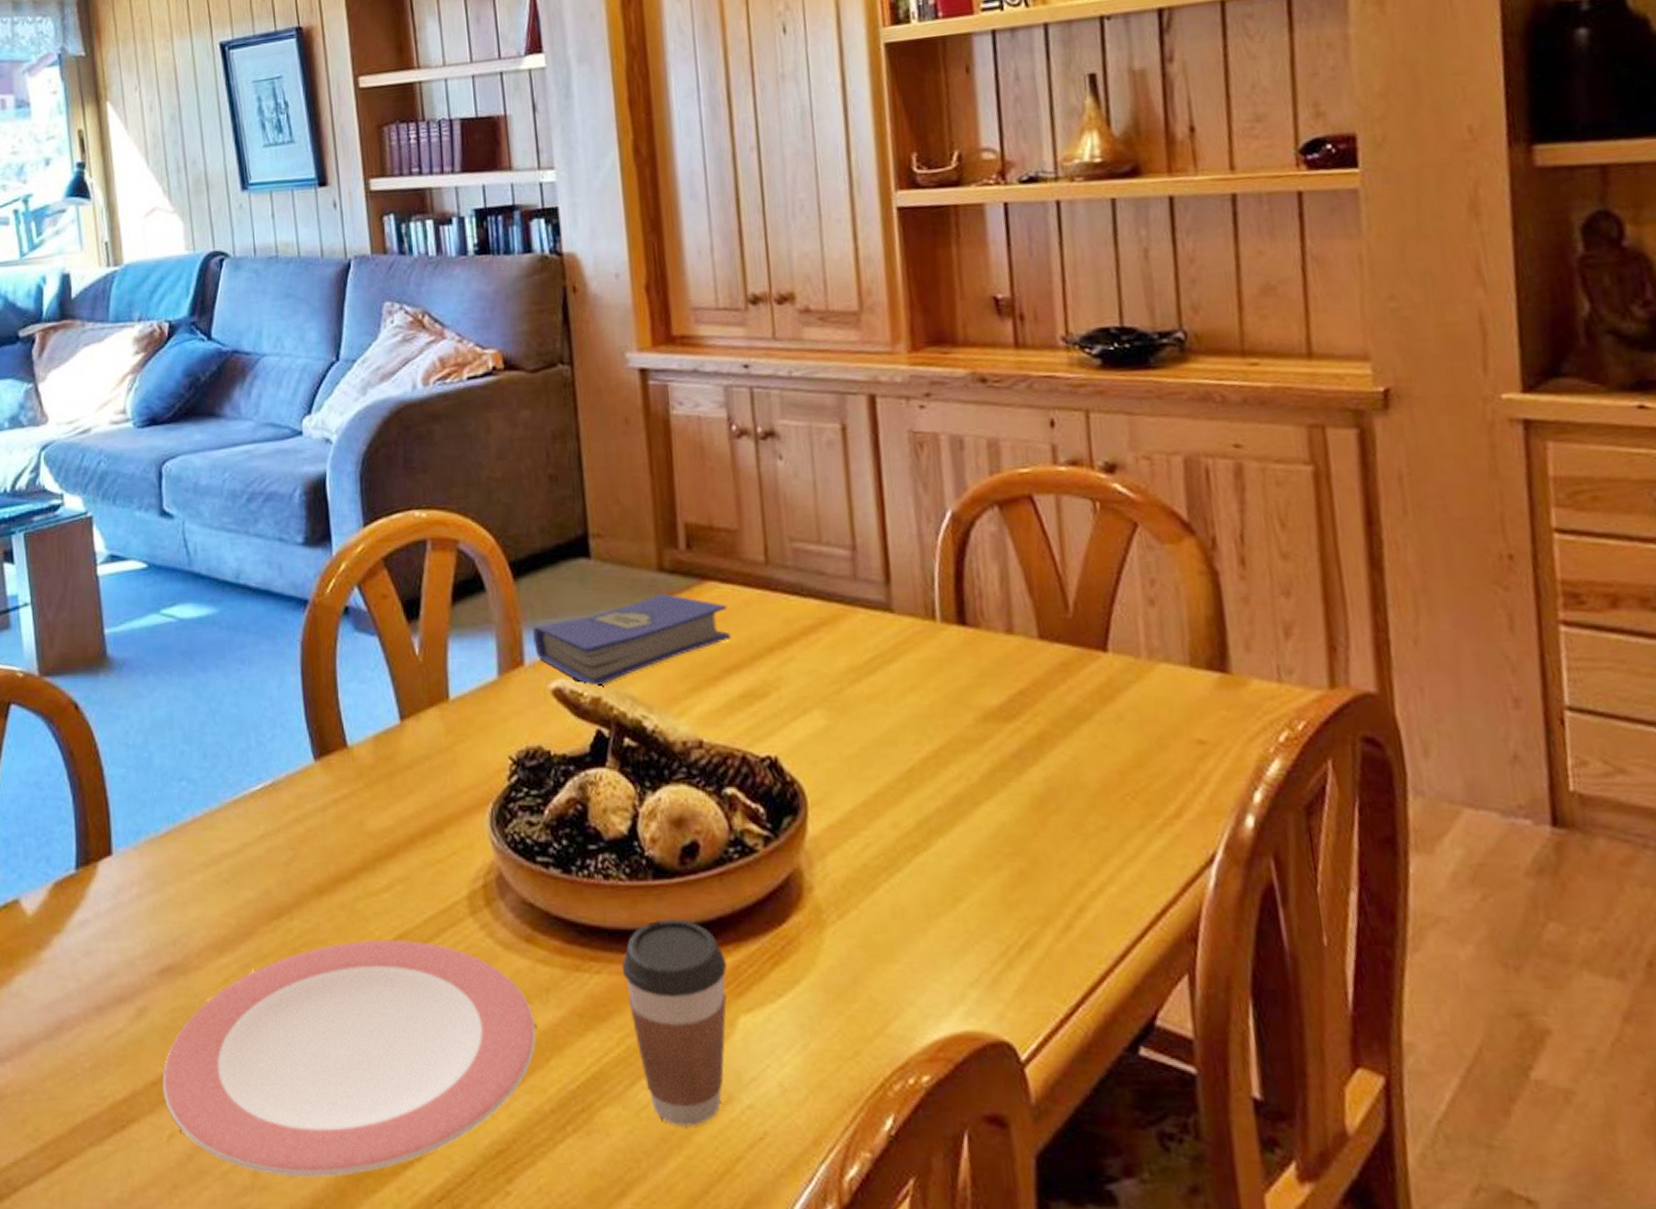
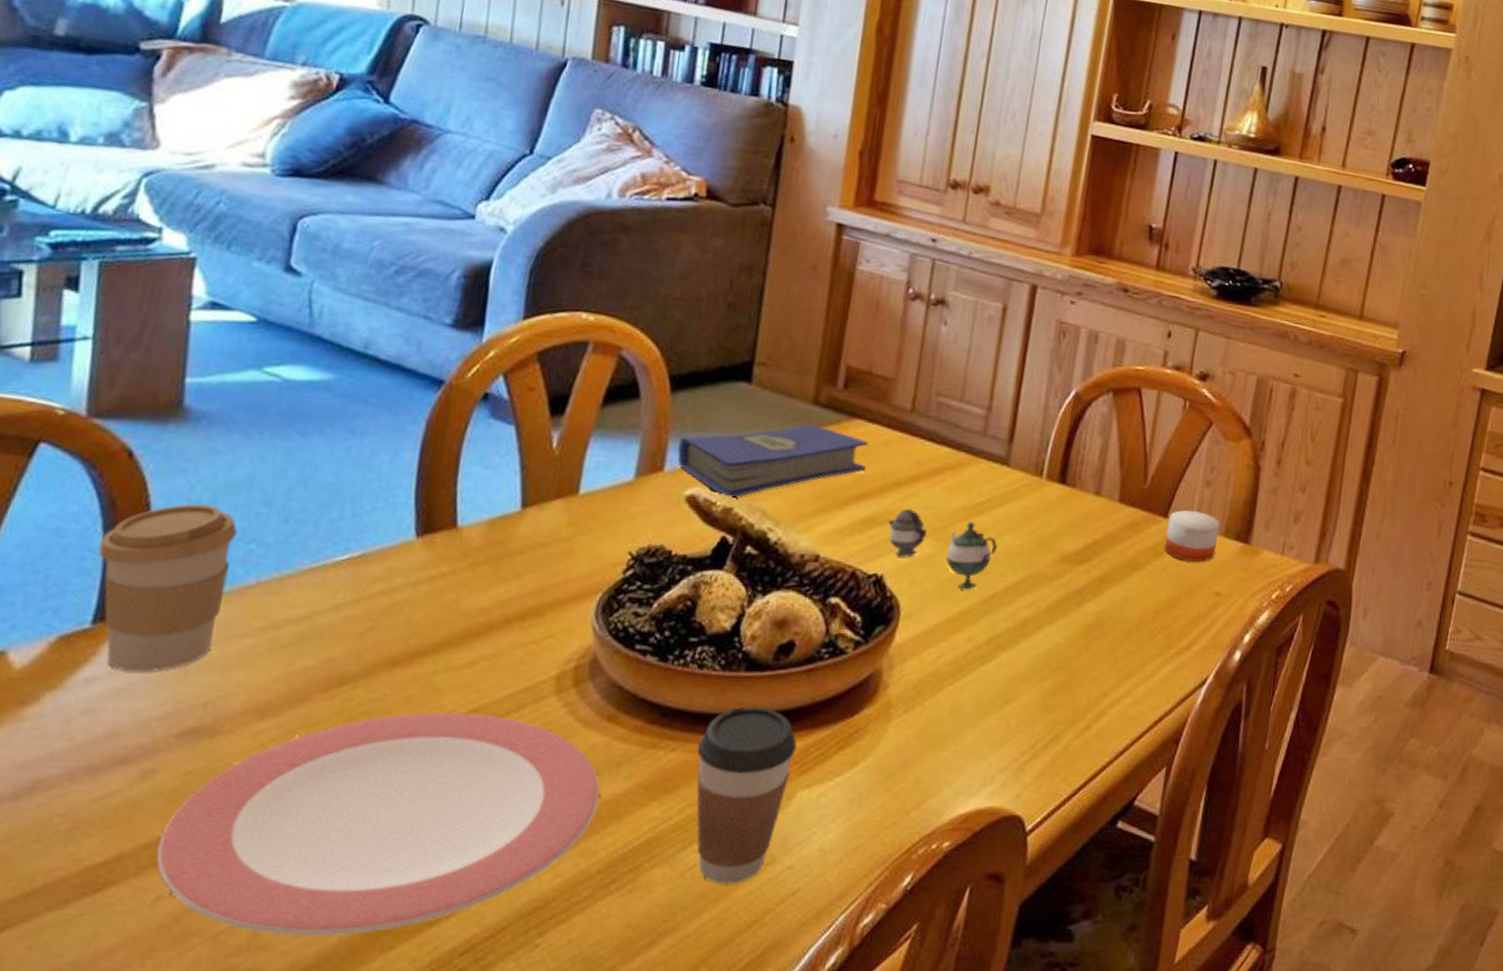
coffee cup: none [68,747,170,913] -> present [97,503,238,673]
teapot: none [769,677,902,764] -> present [888,509,997,589]
candle: none [1110,637,1185,704] -> present [1164,510,1220,562]

